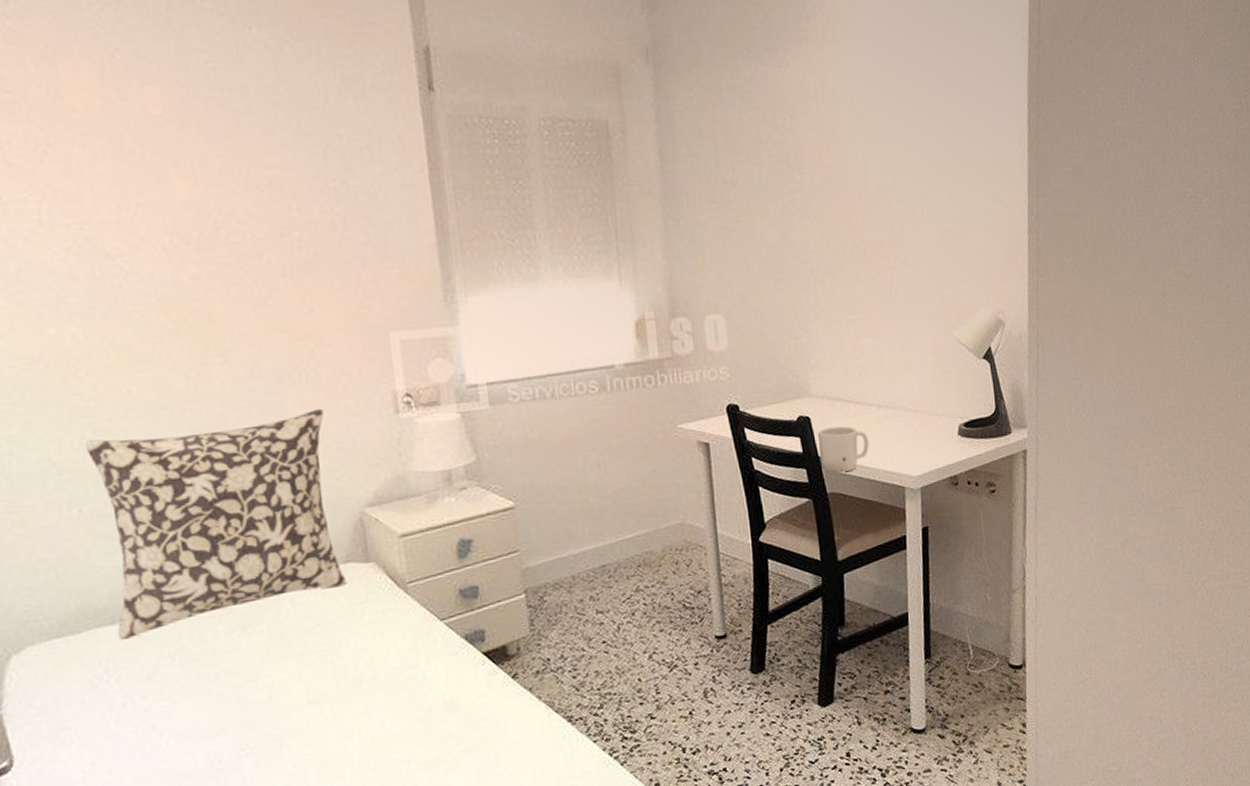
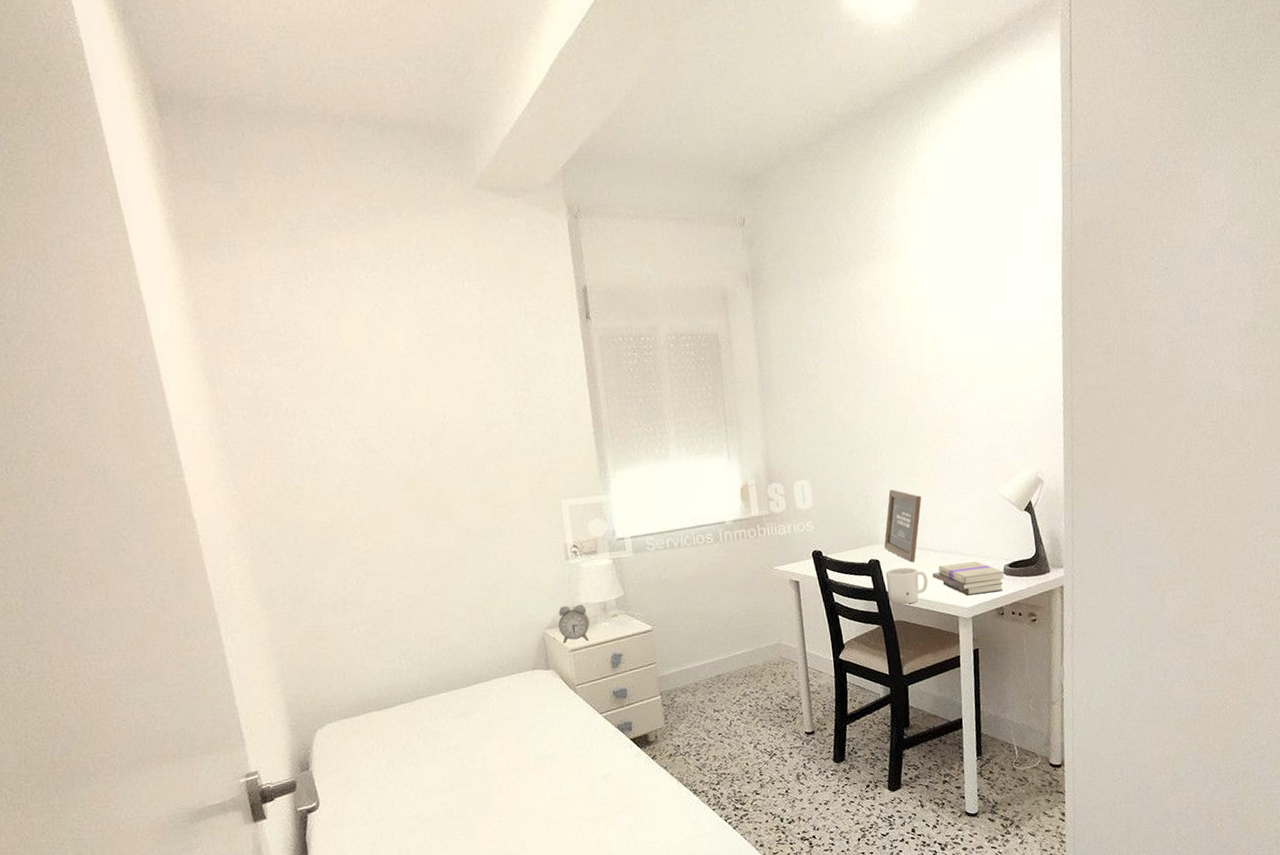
pillow: present [84,408,347,640] -> none [360,556,534,721]
alarm clock: none [382,473,428,527] -> present [558,604,590,644]
picture frame: none [815,329,863,421] -> present [883,489,922,563]
books: none [874,419,960,462] -> present [932,561,1005,596]

